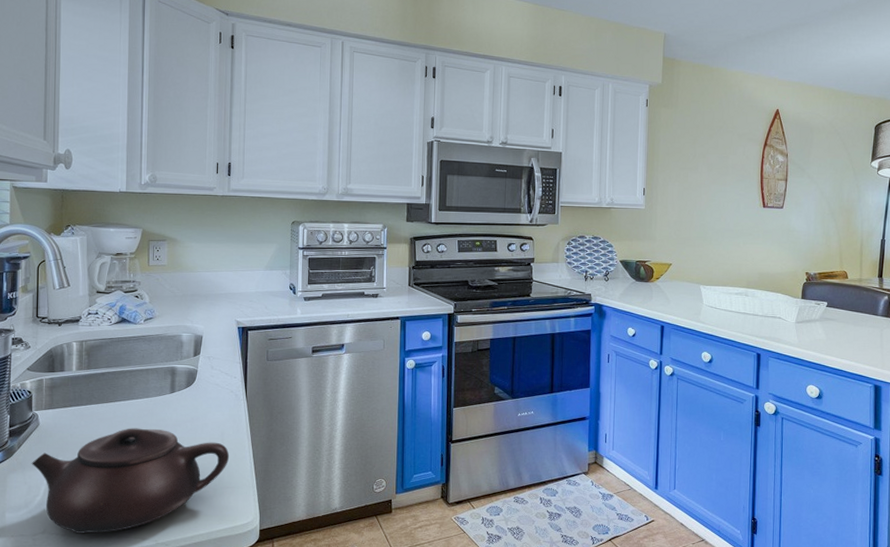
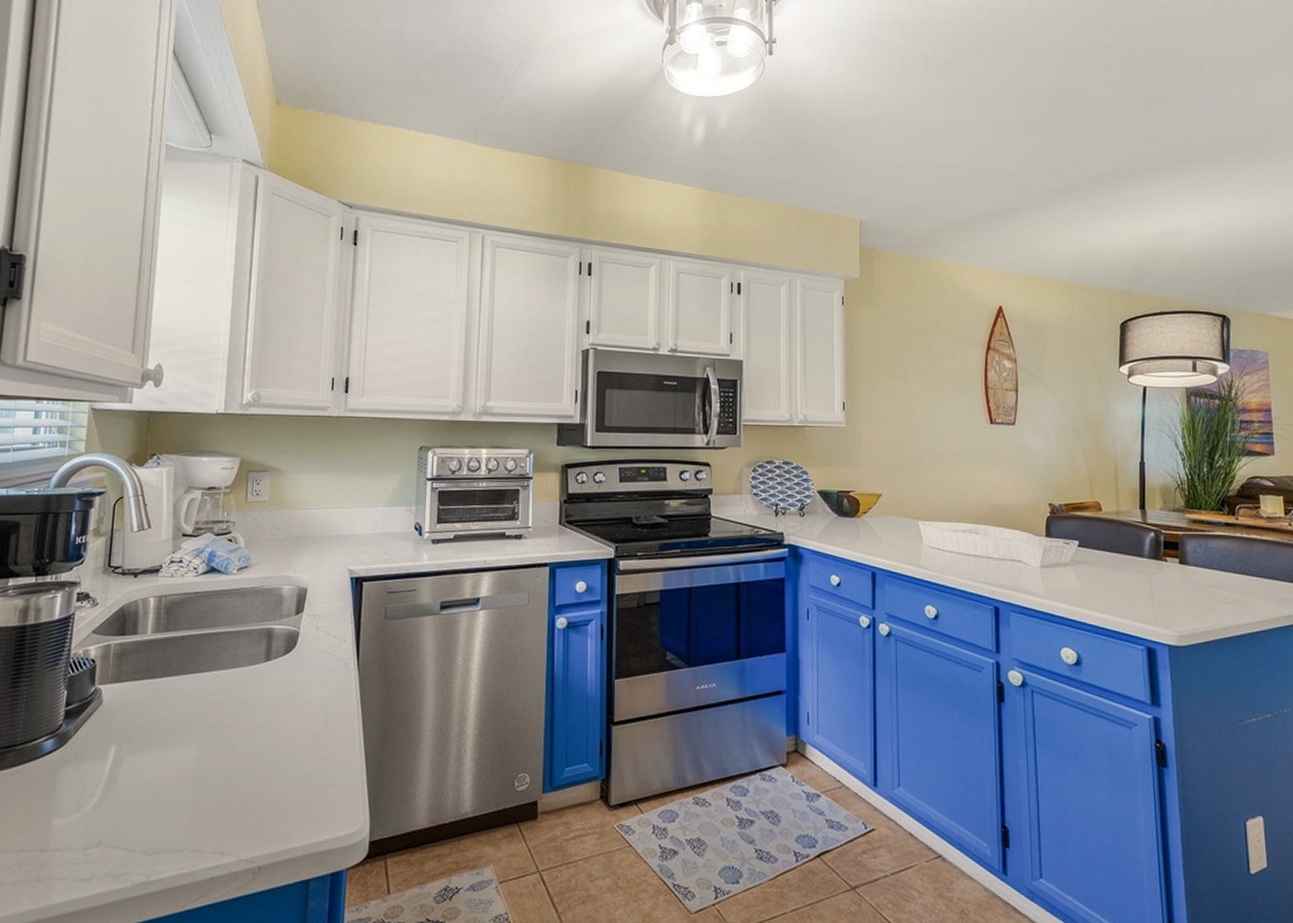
teapot: present [31,428,230,534] -> none [88,706,335,847]

